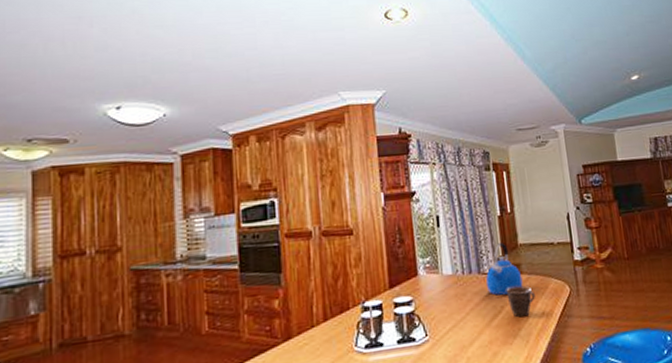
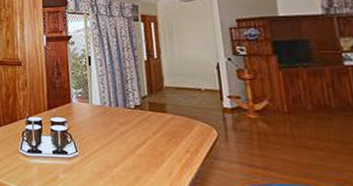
kettle: present [486,243,523,296] -> none [131,84,168,130]
mug: present [506,285,535,318] -> none [150,123,180,151]

